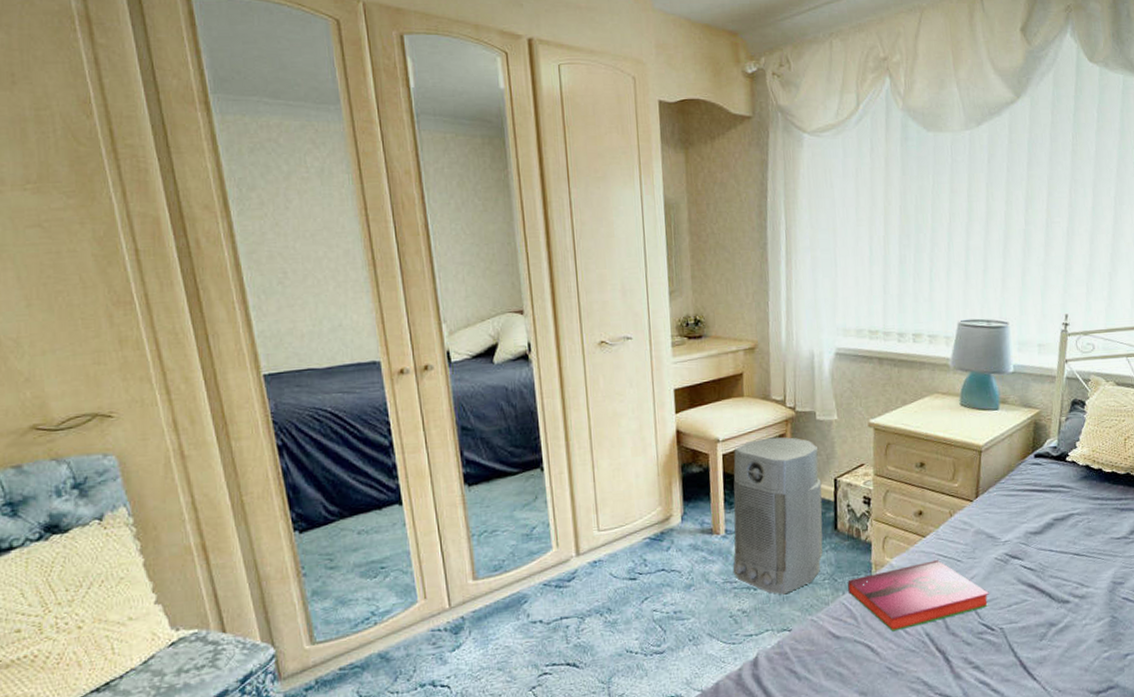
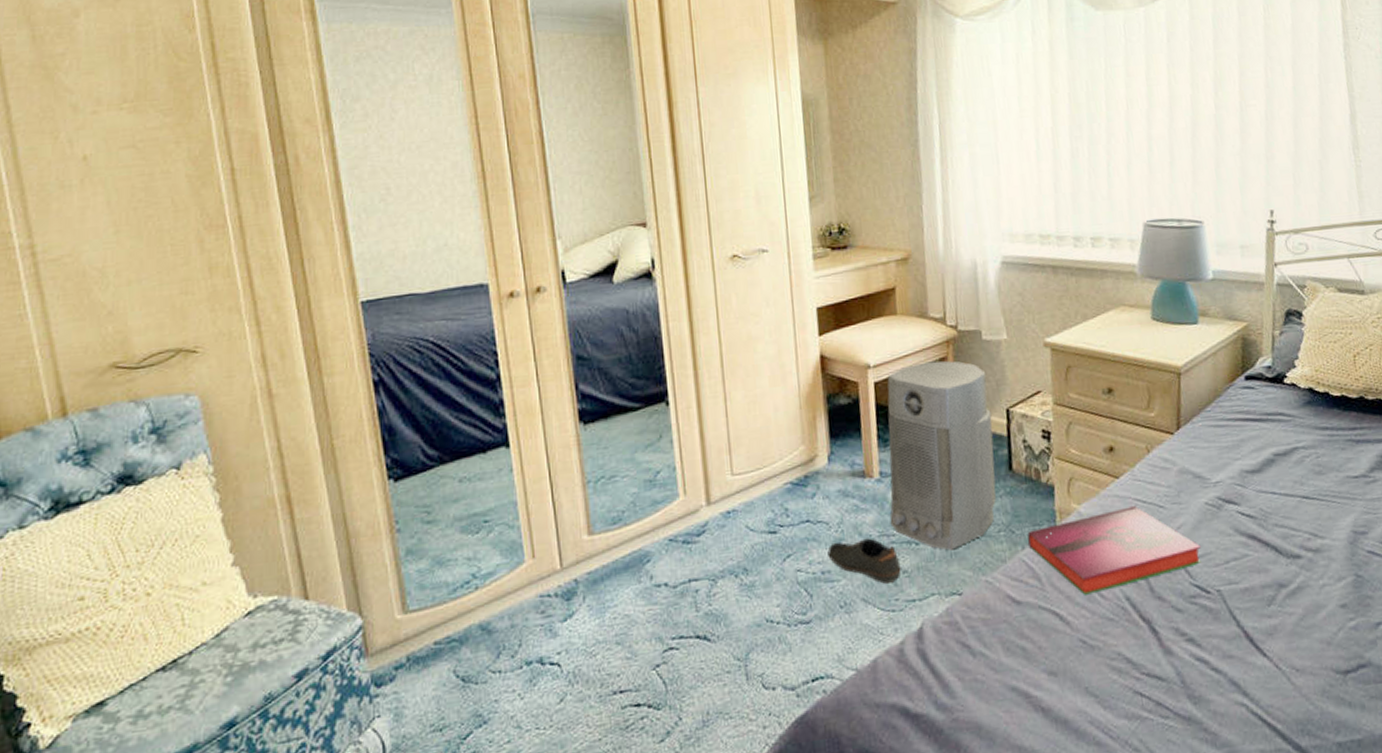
shoe: none [679,584,741,622] -> present [827,538,901,584]

